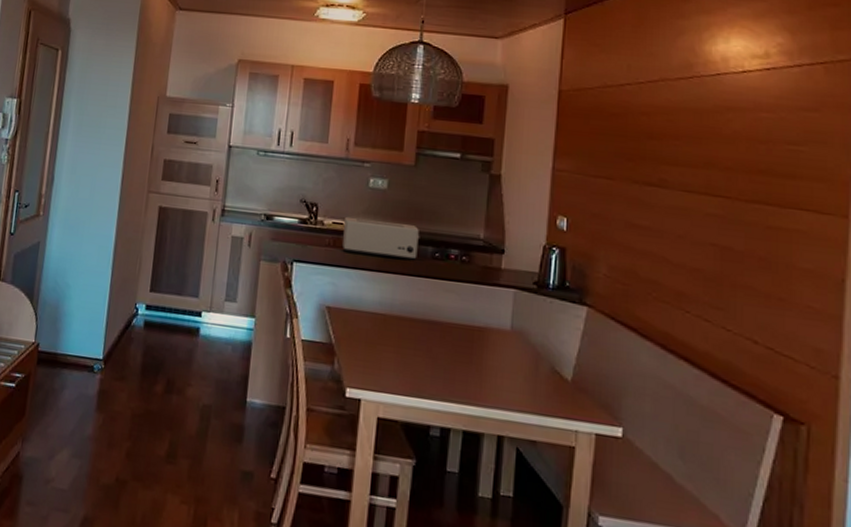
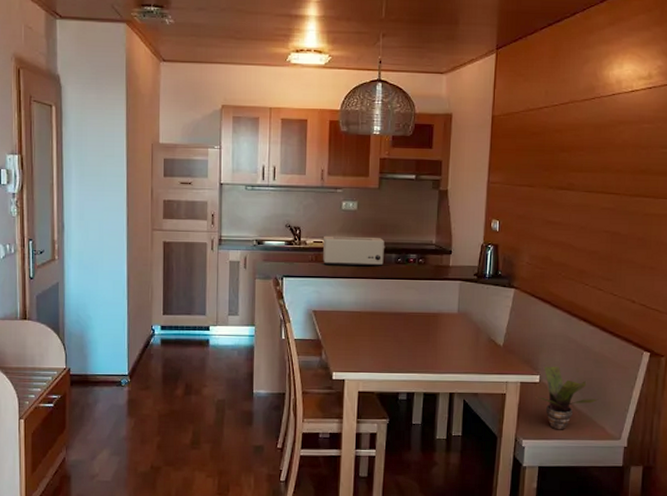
potted plant: none [620,416,709,511] -> present [537,366,599,430]

